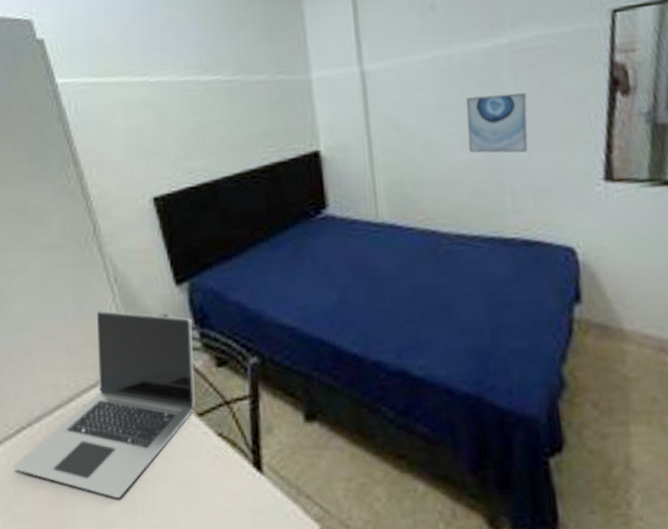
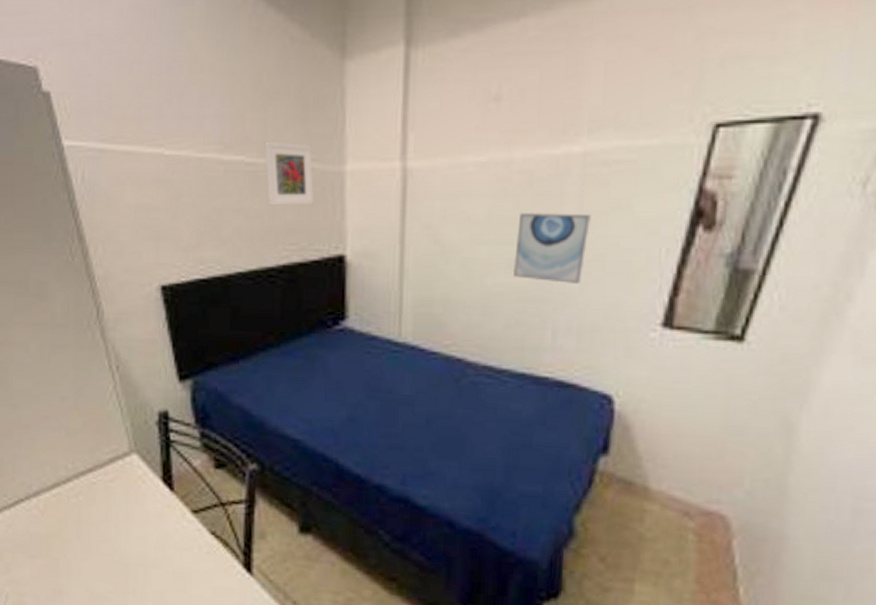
laptop: present [12,310,195,498] -> none [11,397,193,577]
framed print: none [238,60,286,115] -> present [264,141,314,206]

